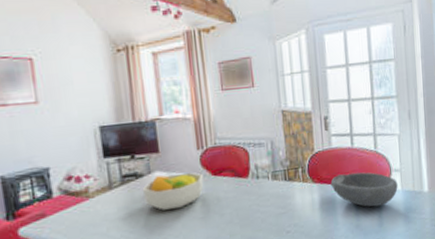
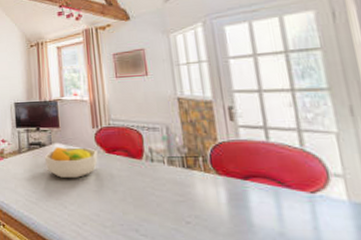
bowl: present [330,172,398,207] -> none [240,170,342,215]

